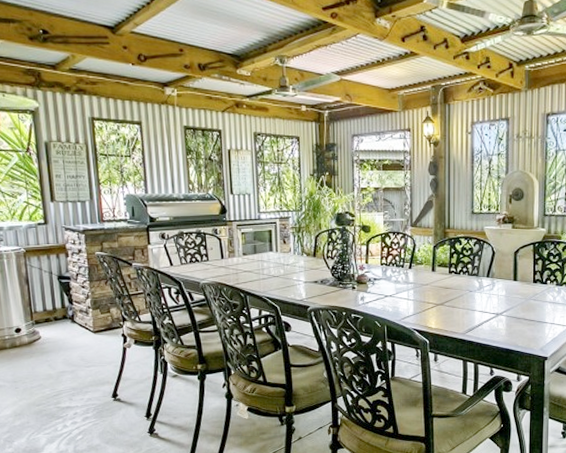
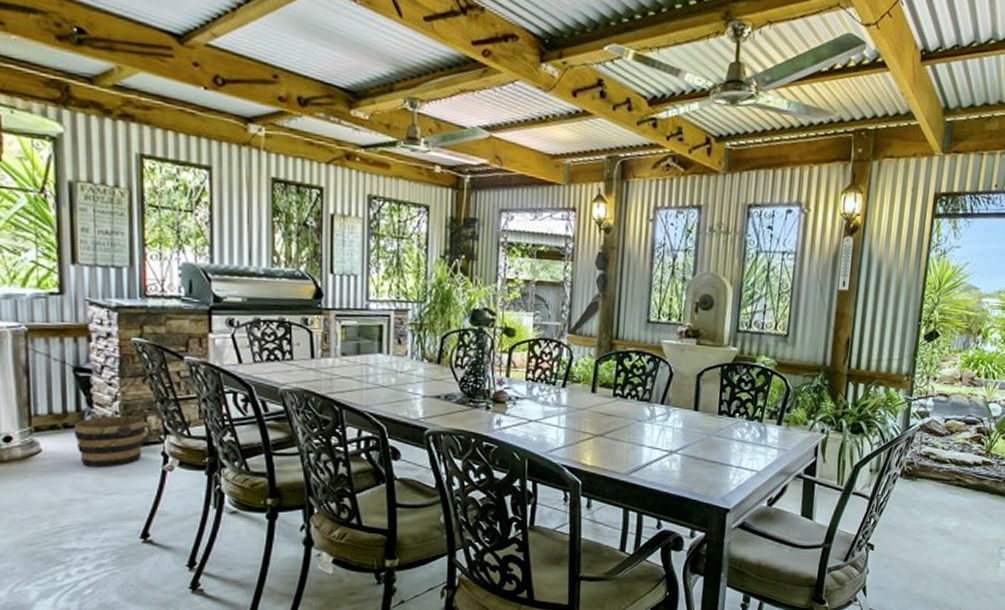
bucket: none [61,309,110,348] -> present [73,415,146,468]

